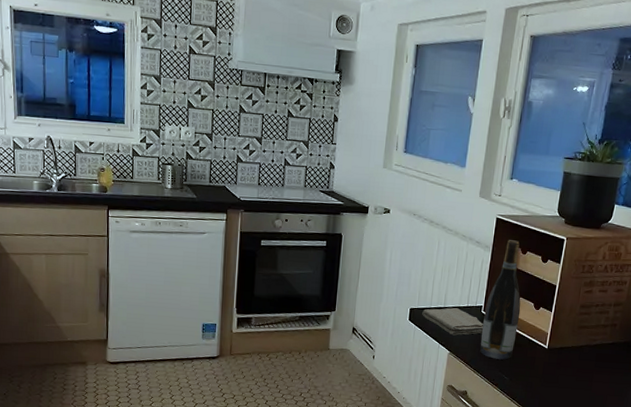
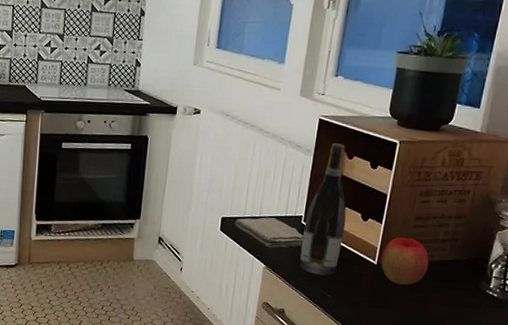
apple: none [551,323,592,367] -> present [381,237,429,286]

